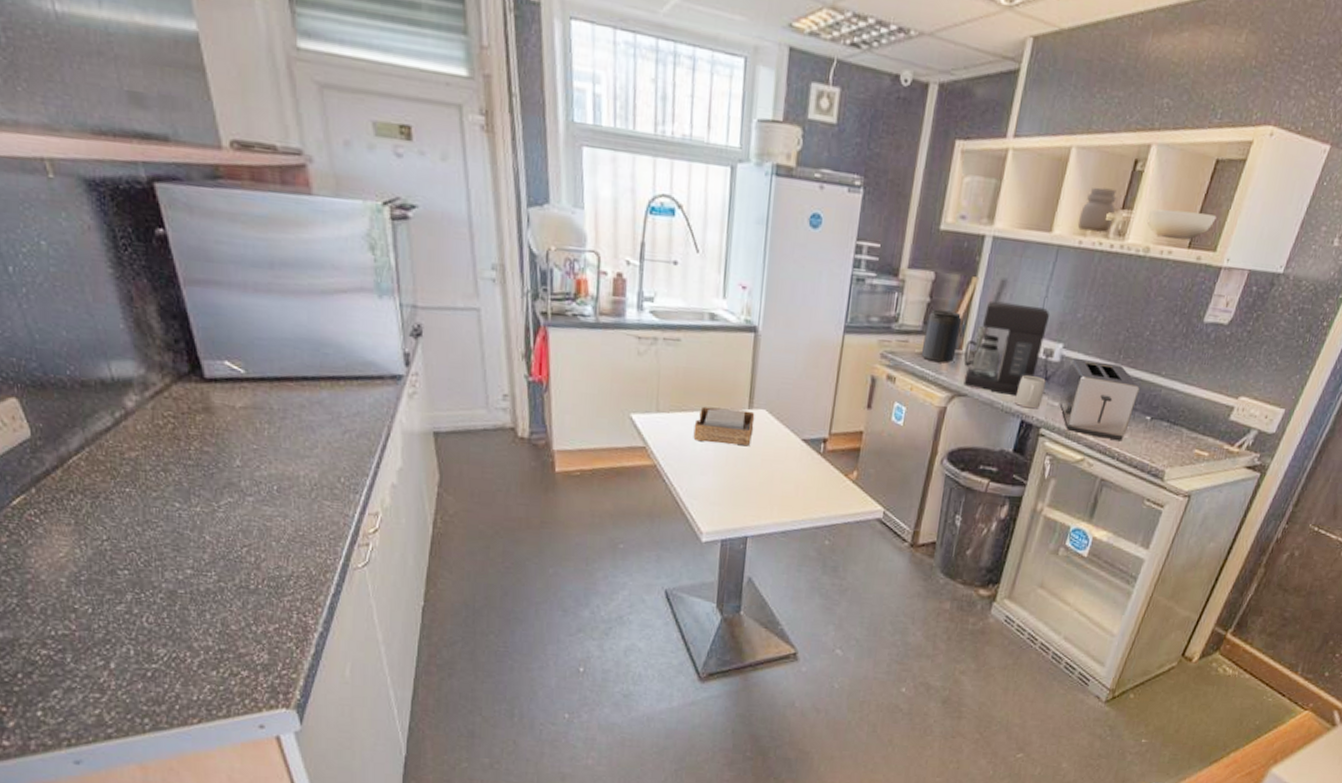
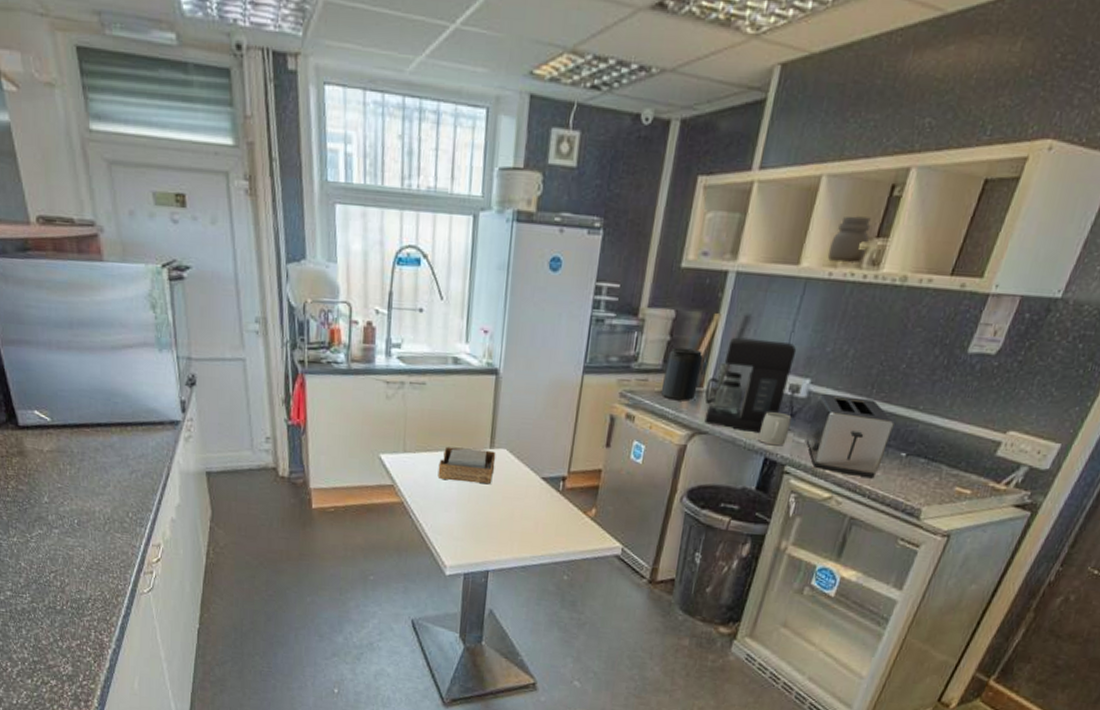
bowl: present [1146,209,1217,241] -> none [904,235,985,267]

